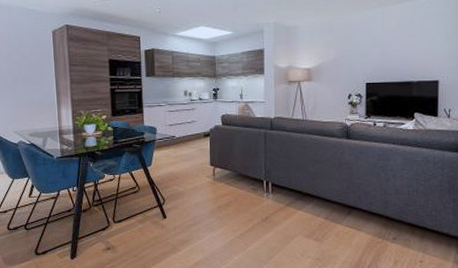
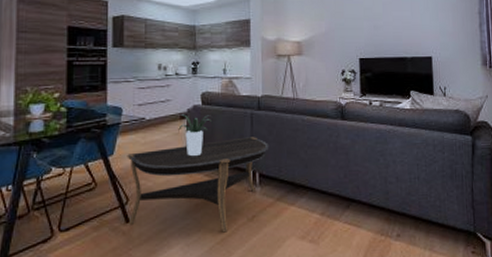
coffee table: none [162,153,281,229] -> present [127,137,269,233]
potted plant: none [200,133,232,167] -> present [175,114,213,156]

